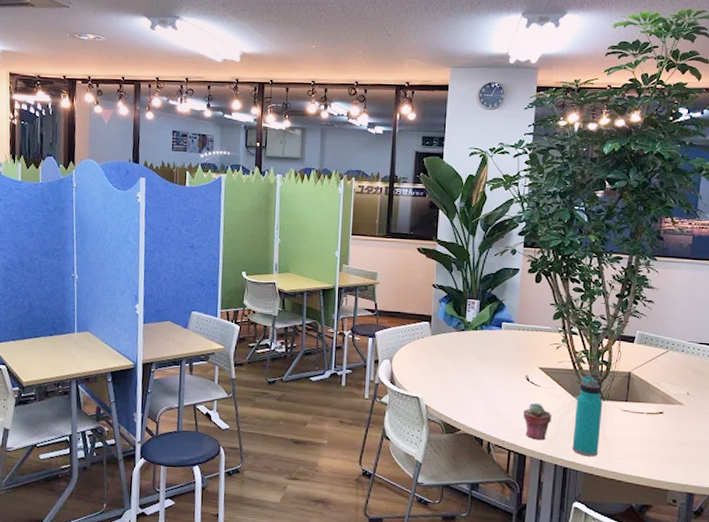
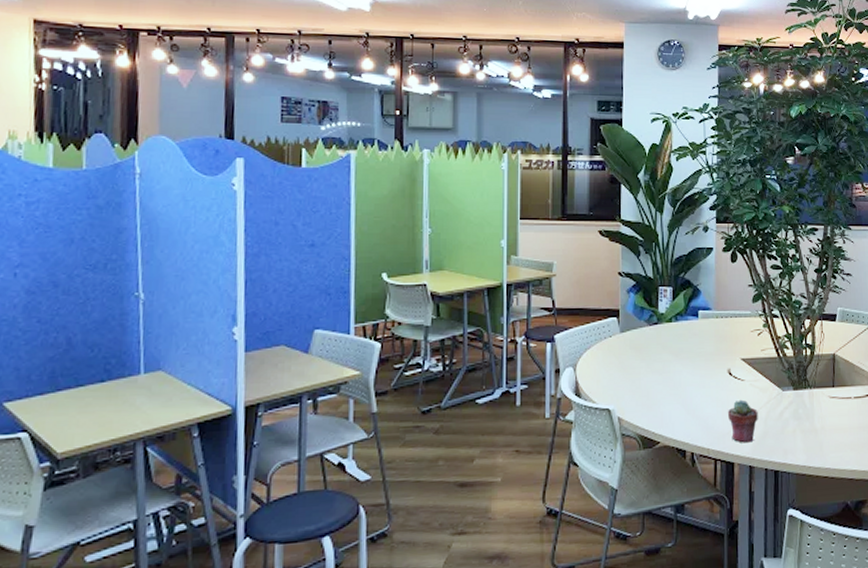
water bottle: present [572,375,603,457] -> none [782,362,810,455]

